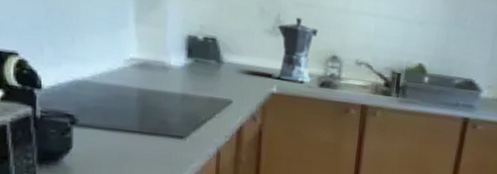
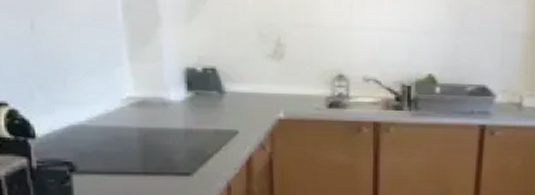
coffee maker: present [271,17,318,83] -> none [277,38,321,105]

